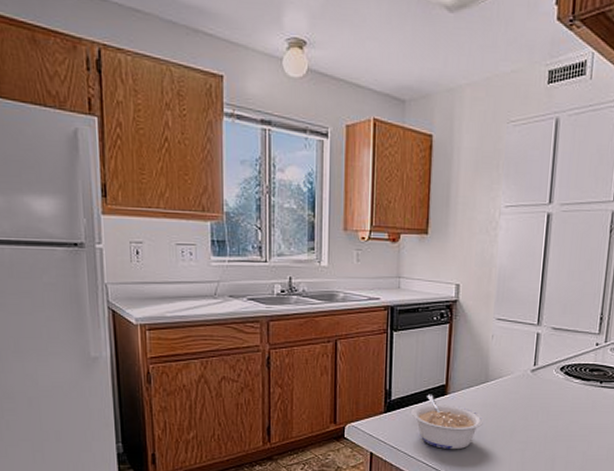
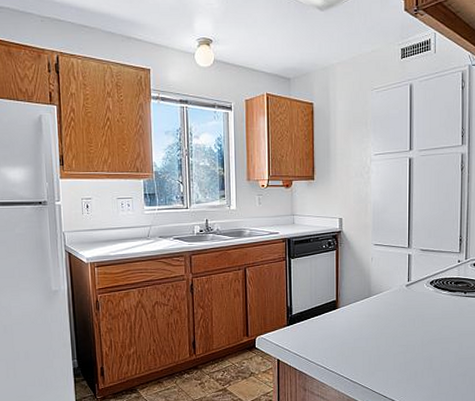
legume: present [411,394,483,450] -> none [309,308,369,355]

